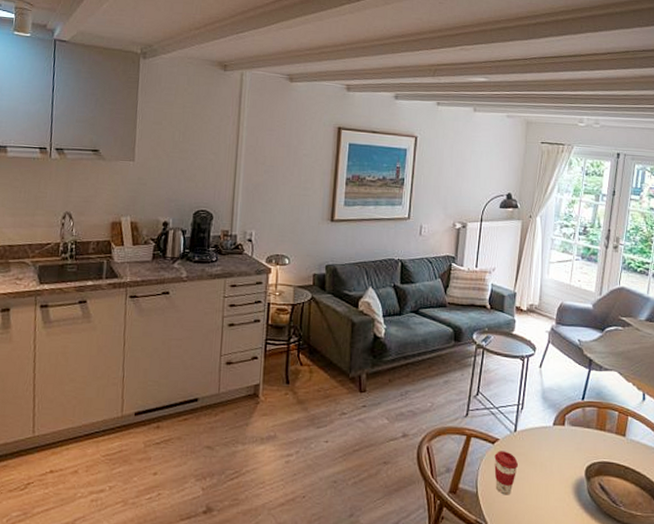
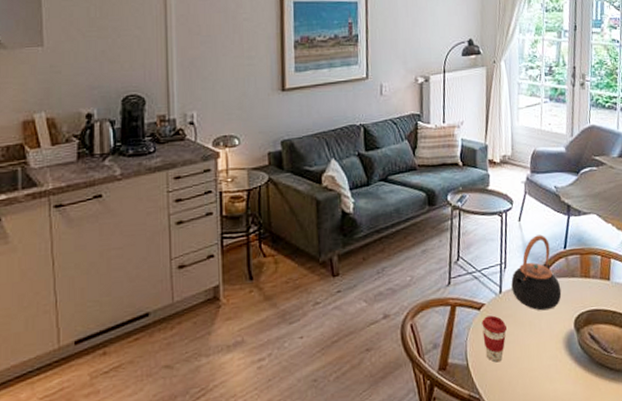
teapot: none [527,383,575,455] -> present [511,234,562,311]

